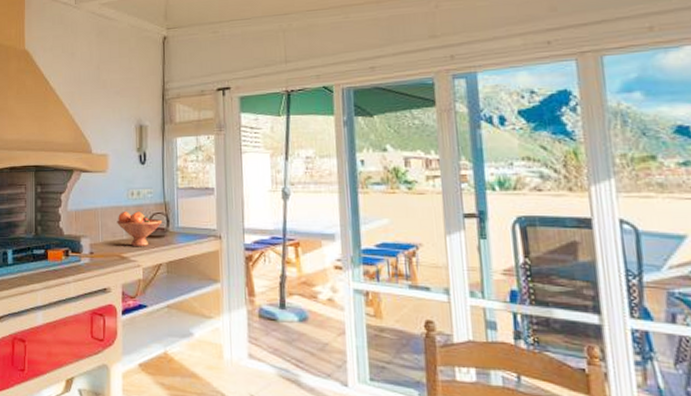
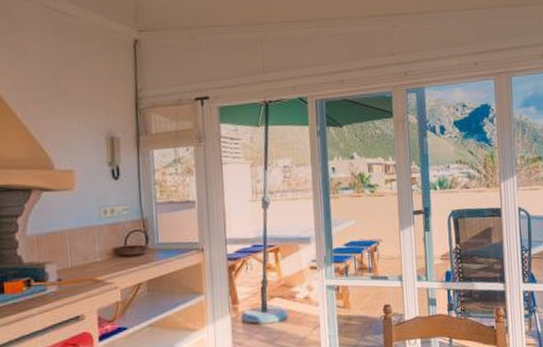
fruit bowl: present [117,212,163,246] -> none [88,230,141,268]

